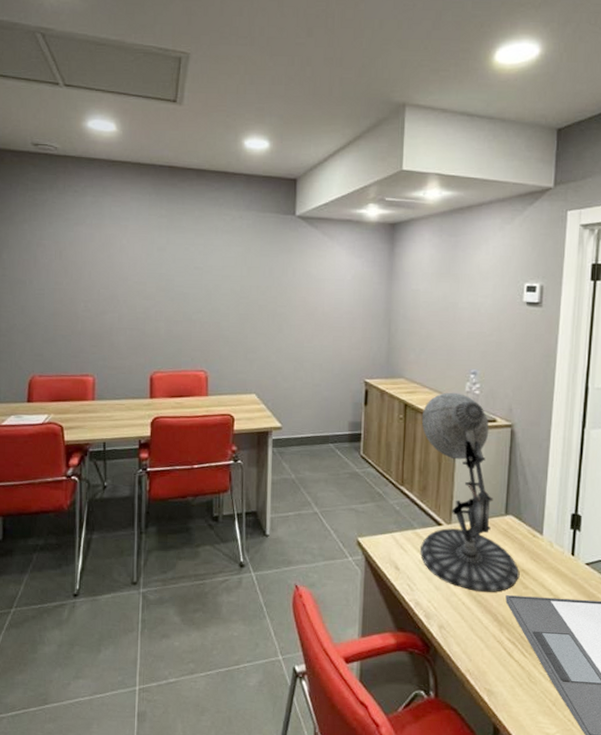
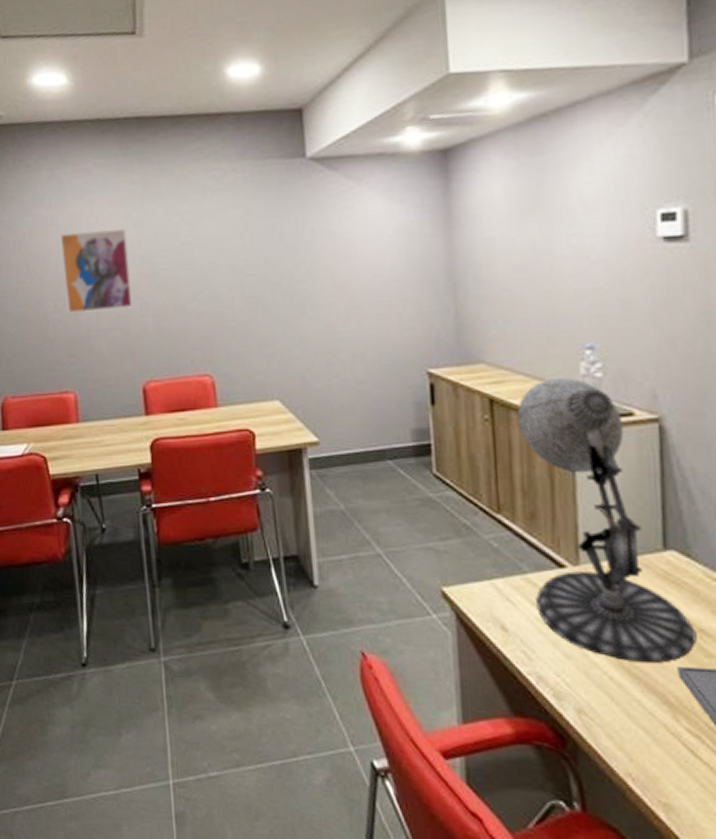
wall art: none [94,248,151,314] -> present [59,229,133,313]

